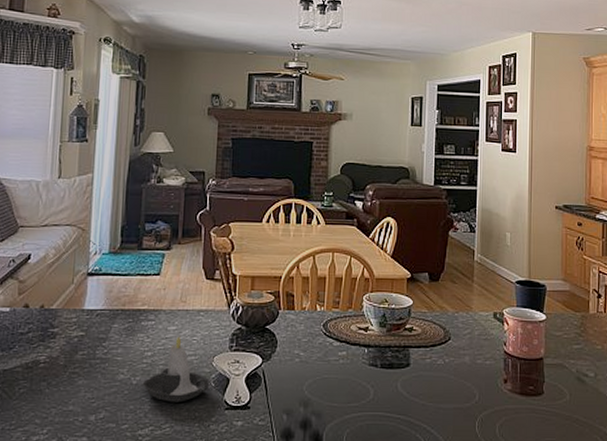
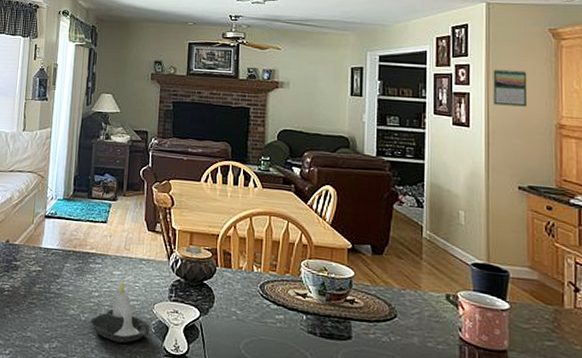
calendar: none [536,96,565,132] -> present [493,69,528,107]

